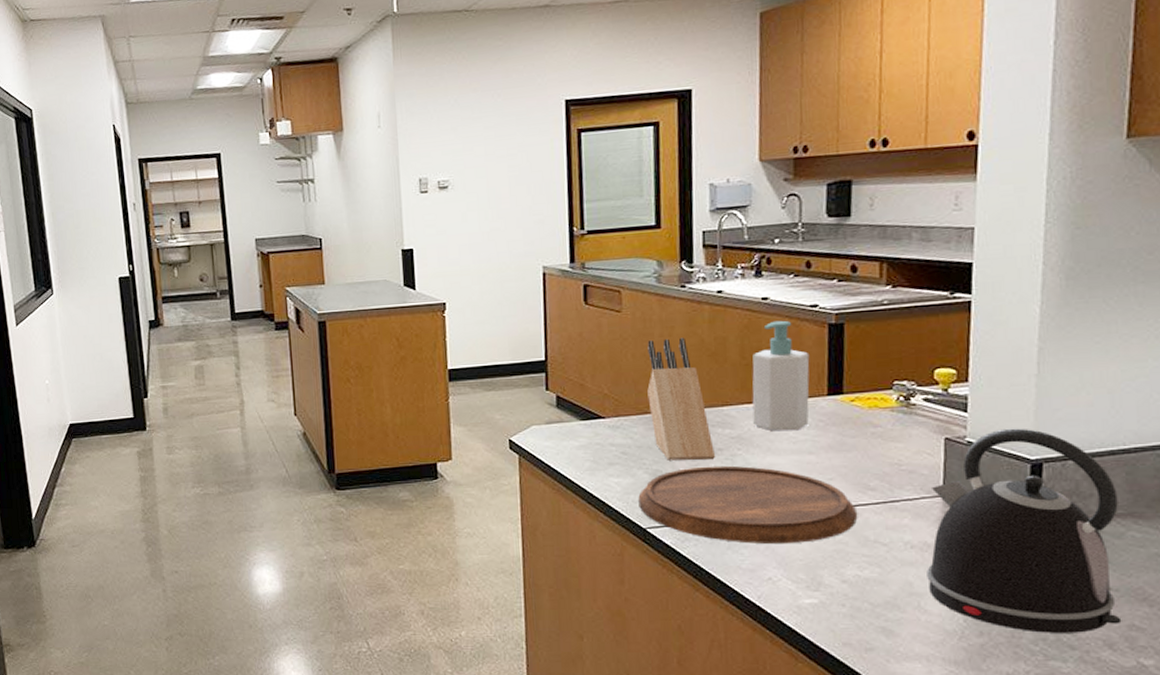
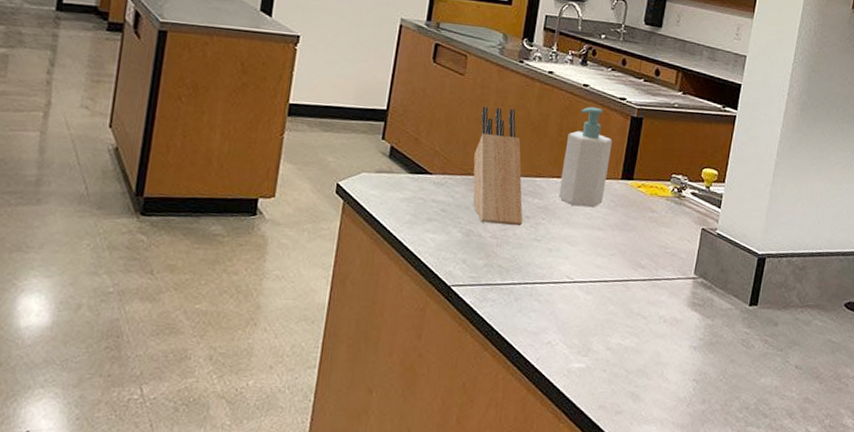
cutting board: present [638,465,857,544] -> none [448,231,628,311]
kettle: present [927,428,1122,633] -> none [672,225,811,403]

